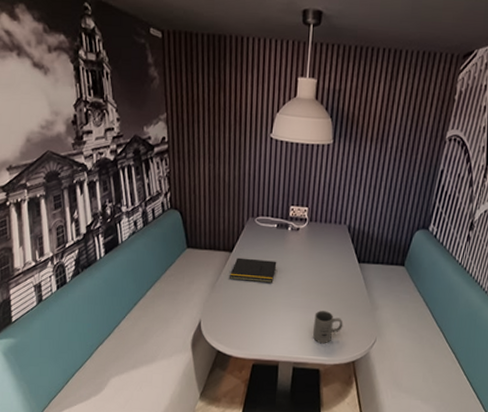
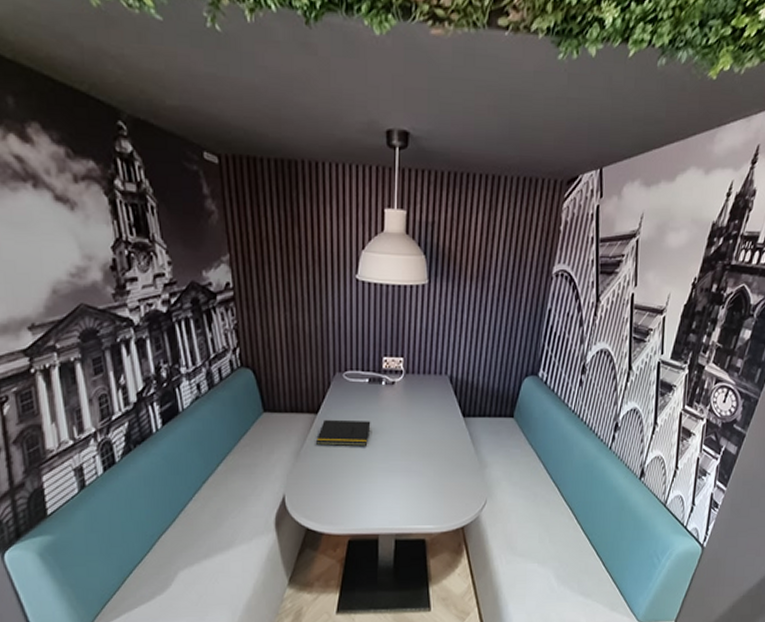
mug: present [313,311,343,344] -> none [416,473,449,511]

